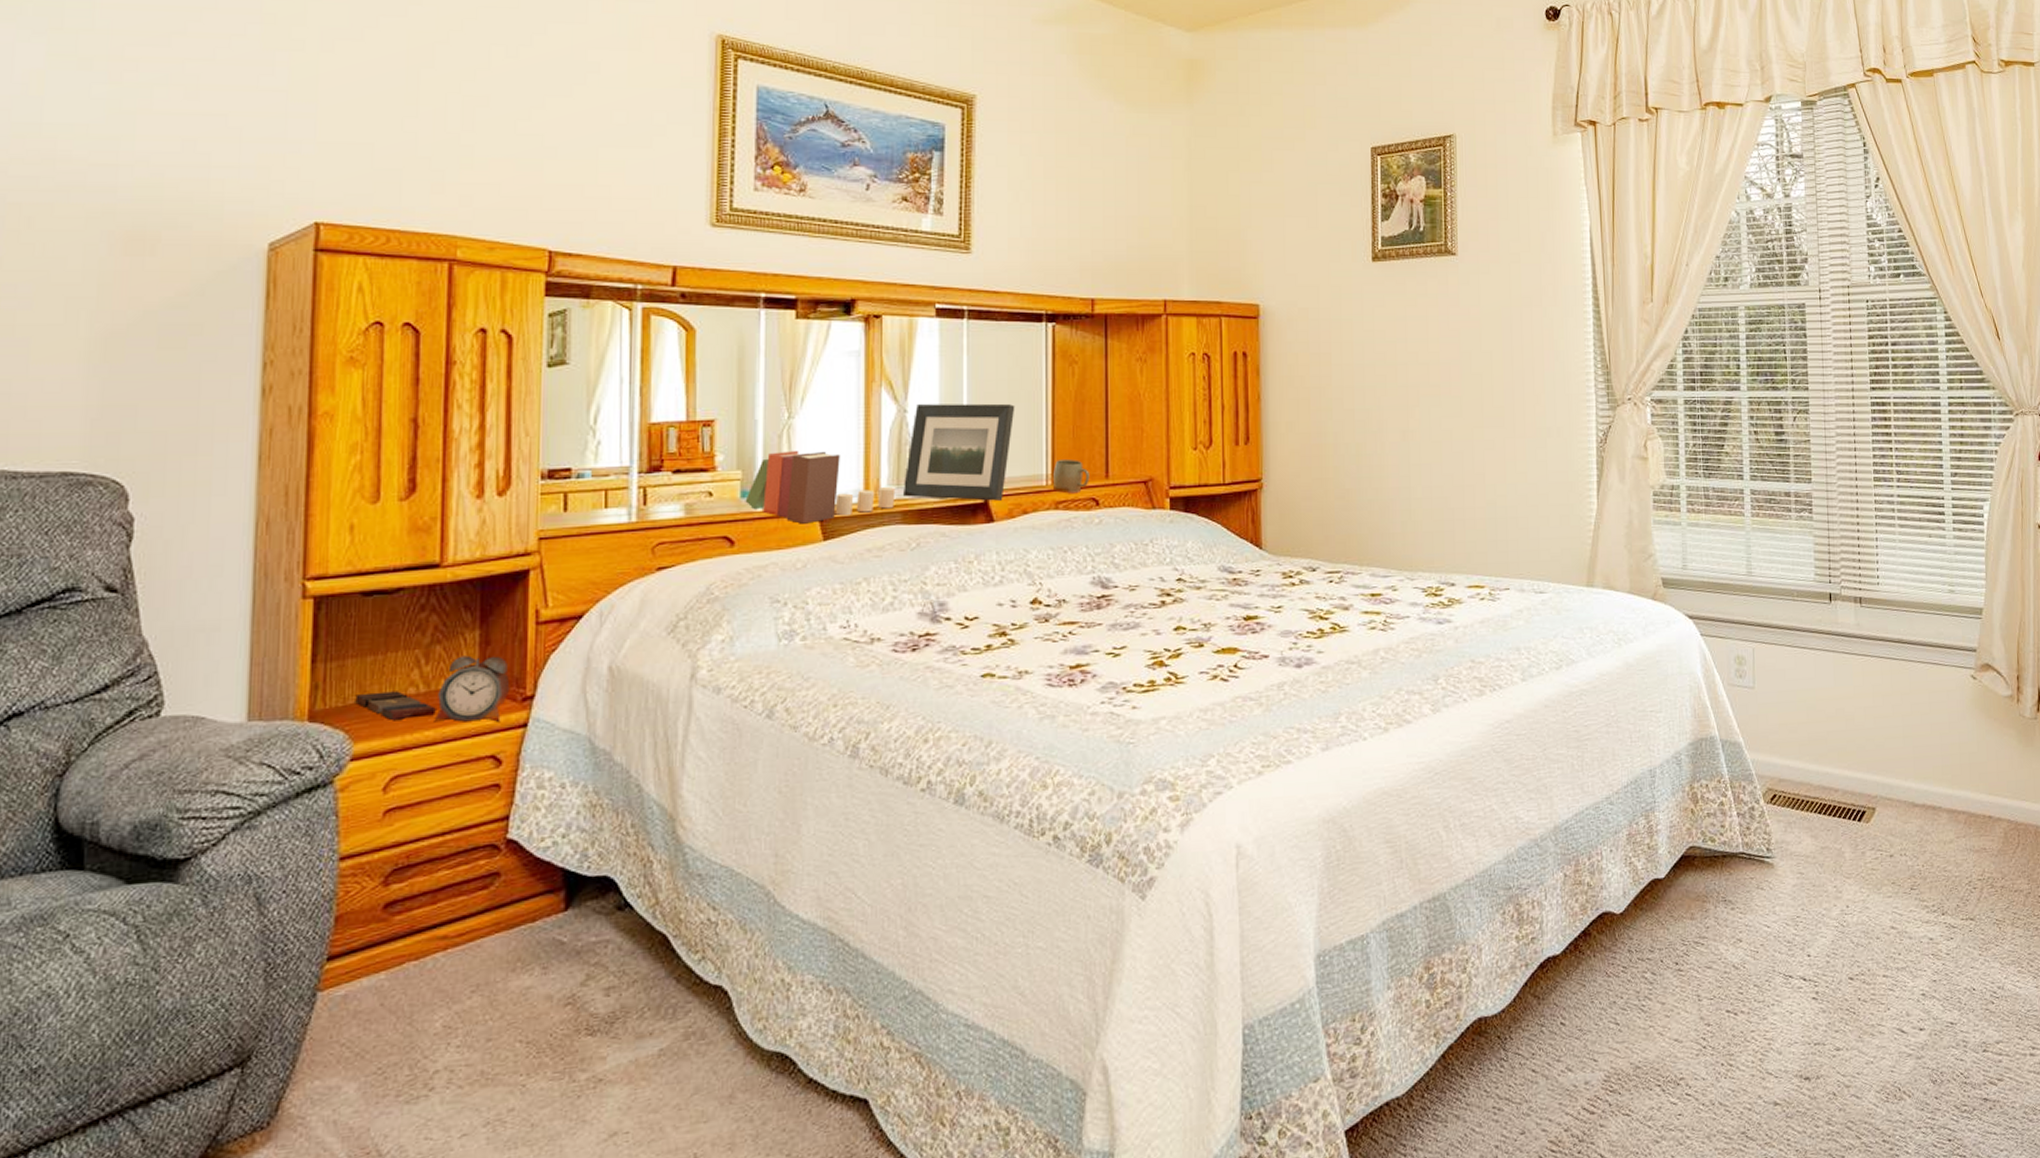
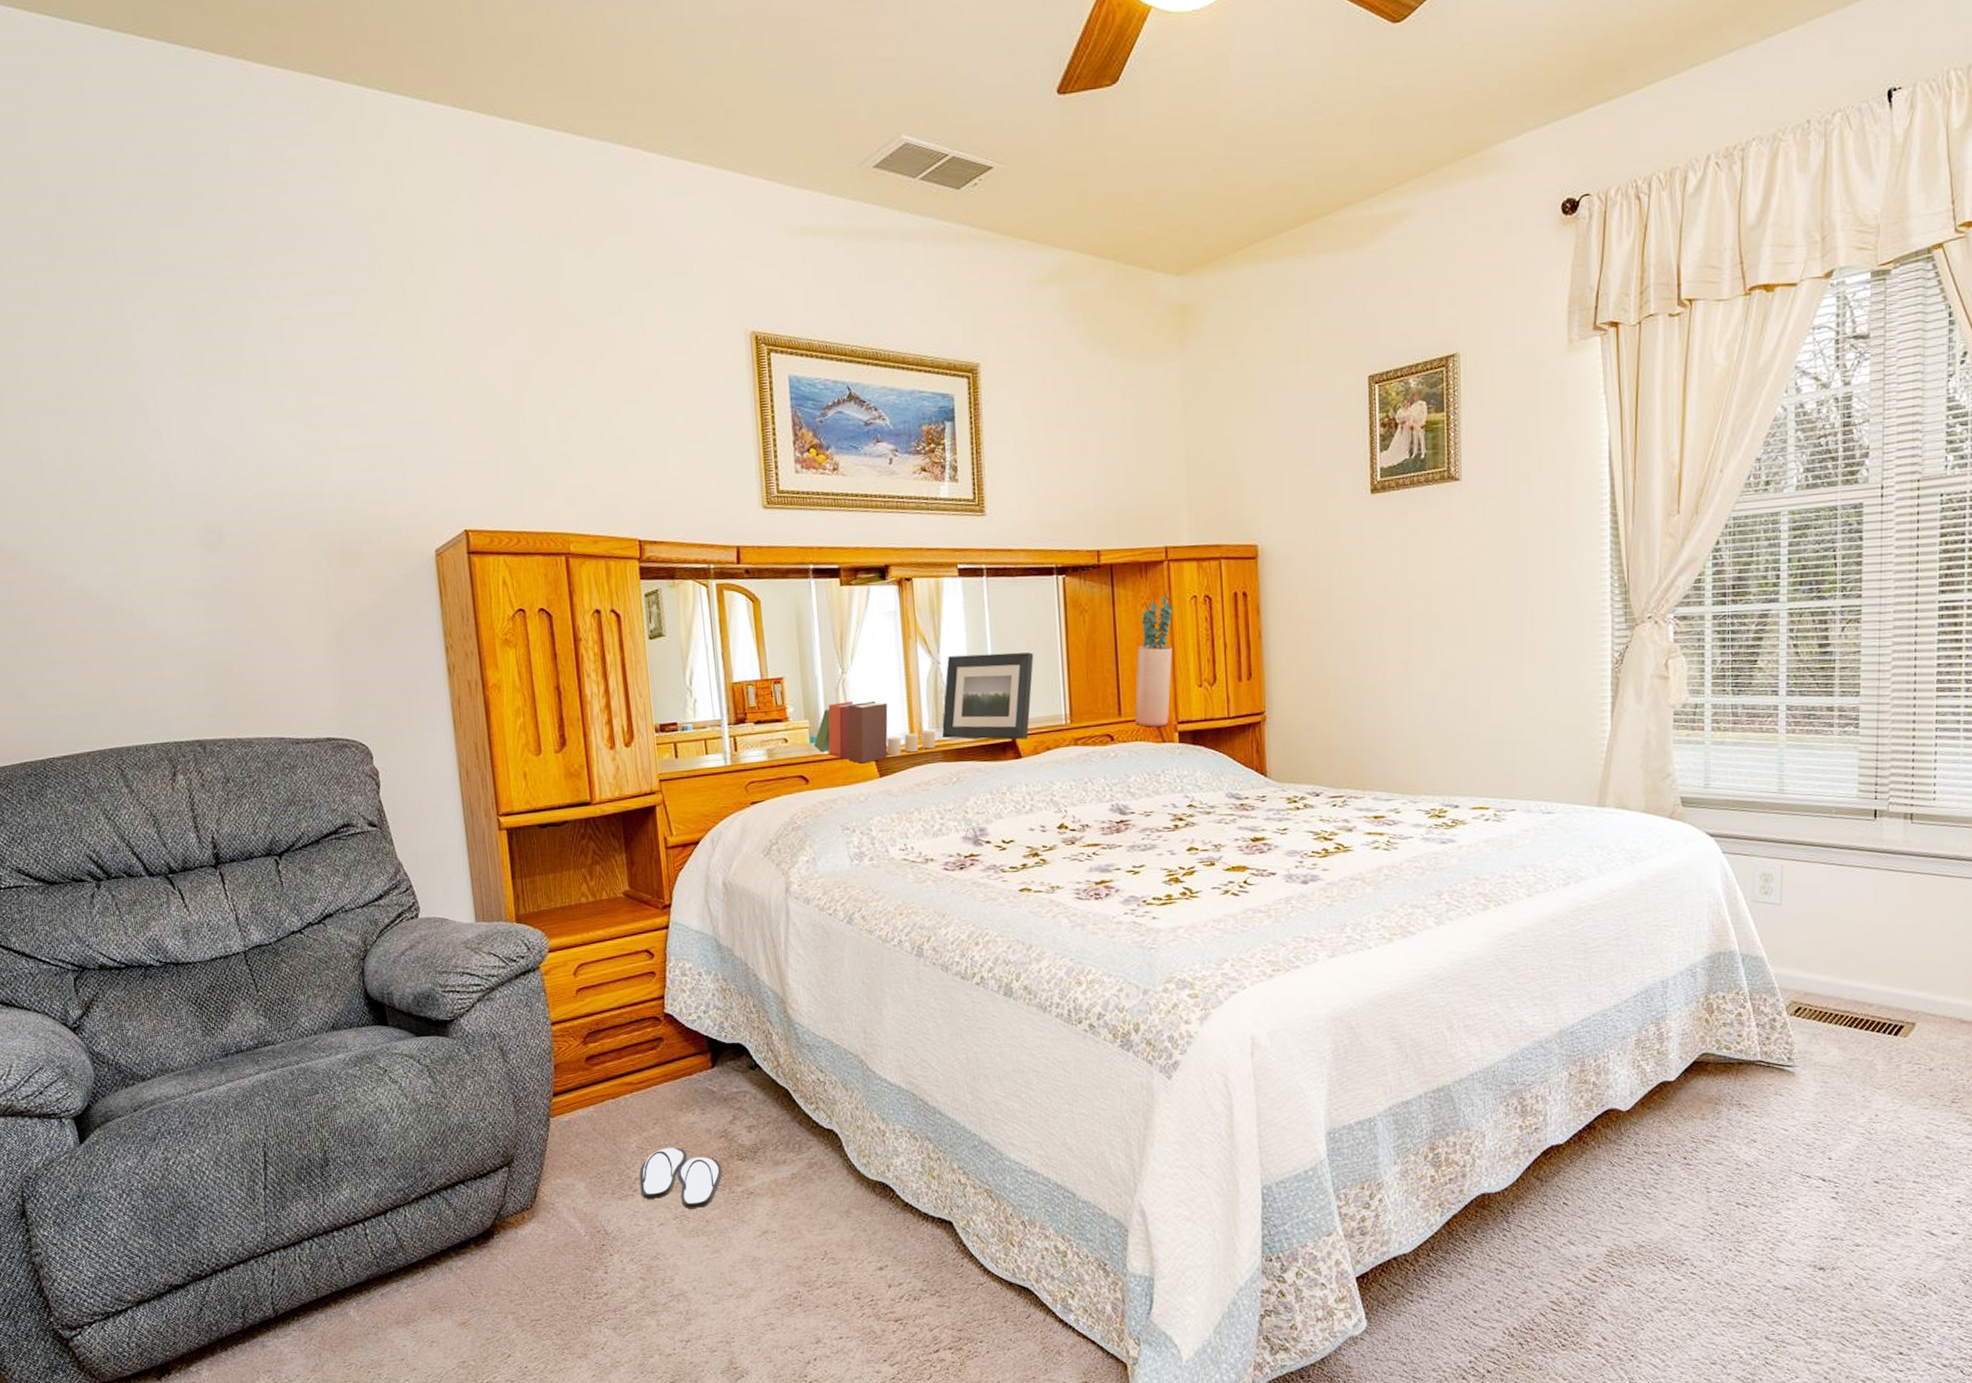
book set: present [355,691,436,720] -> none [545,900,603,922]
alarm clock: present [434,655,511,723] -> none [602,873,653,926]
slippers: none [439,1023,562,1109] -> present [639,1147,723,1208]
mug: present [1053,460,1090,494] -> none [1071,700,1104,731]
vase: none [1124,345,1170,492] -> present [1134,590,1173,728]

